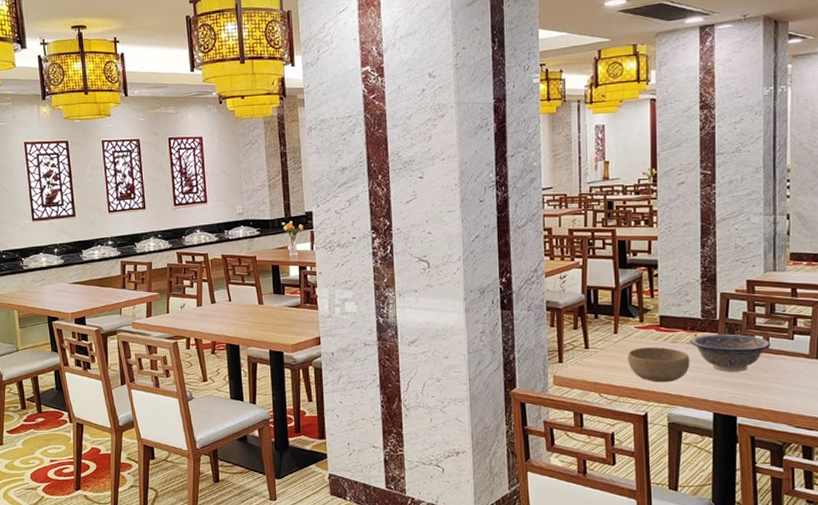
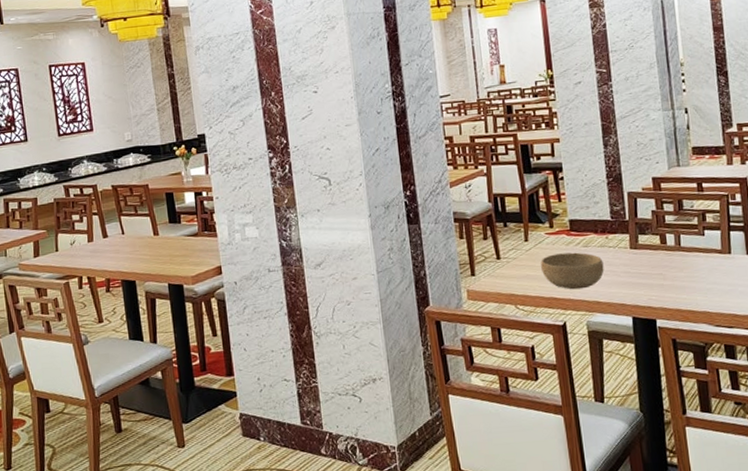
decorative bowl: present [689,333,771,372] -> none [601,233,683,274]

